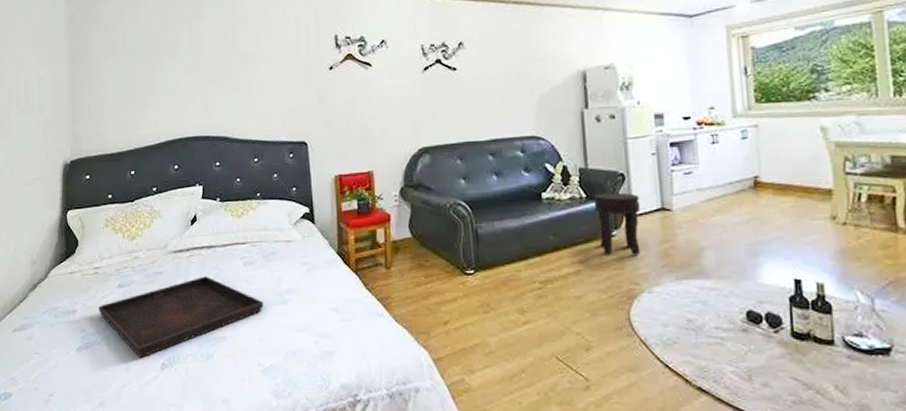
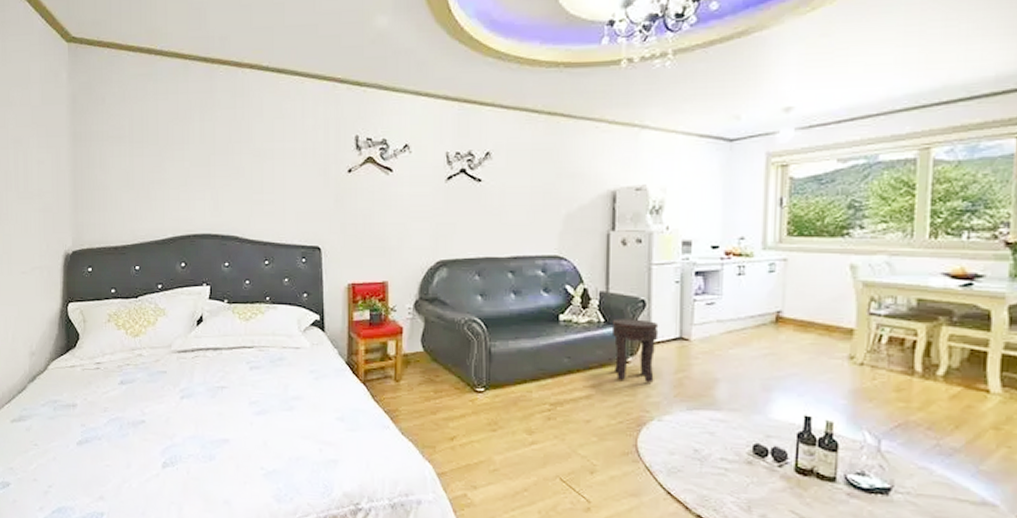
serving tray: present [98,276,263,358] -> none [99,378,268,455]

